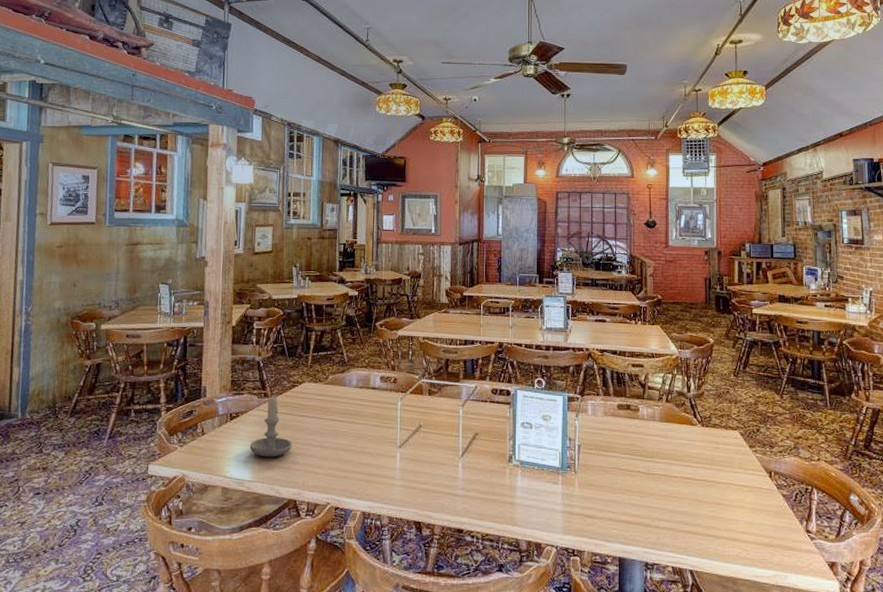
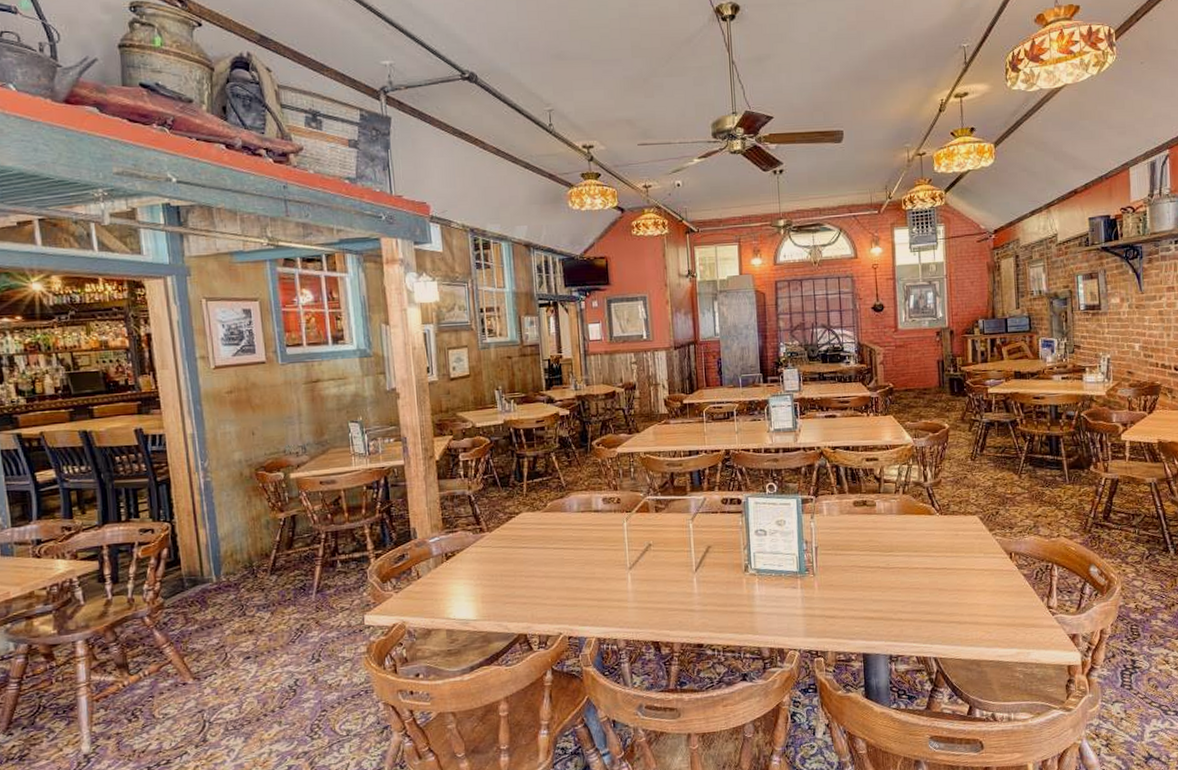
candle: present [249,394,292,457] -> none [470,528,516,594]

